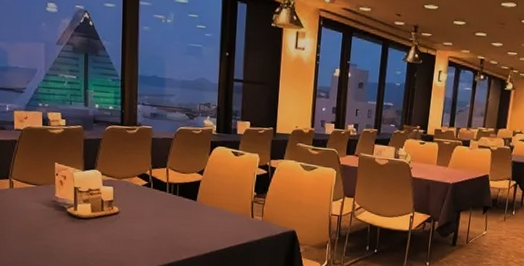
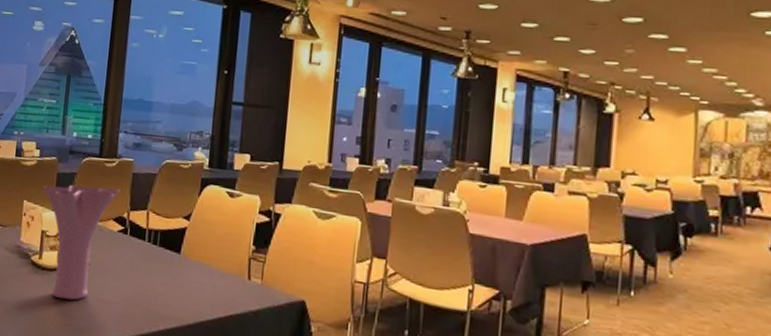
vase: none [72,149,142,241] -> present [43,185,120,301]

